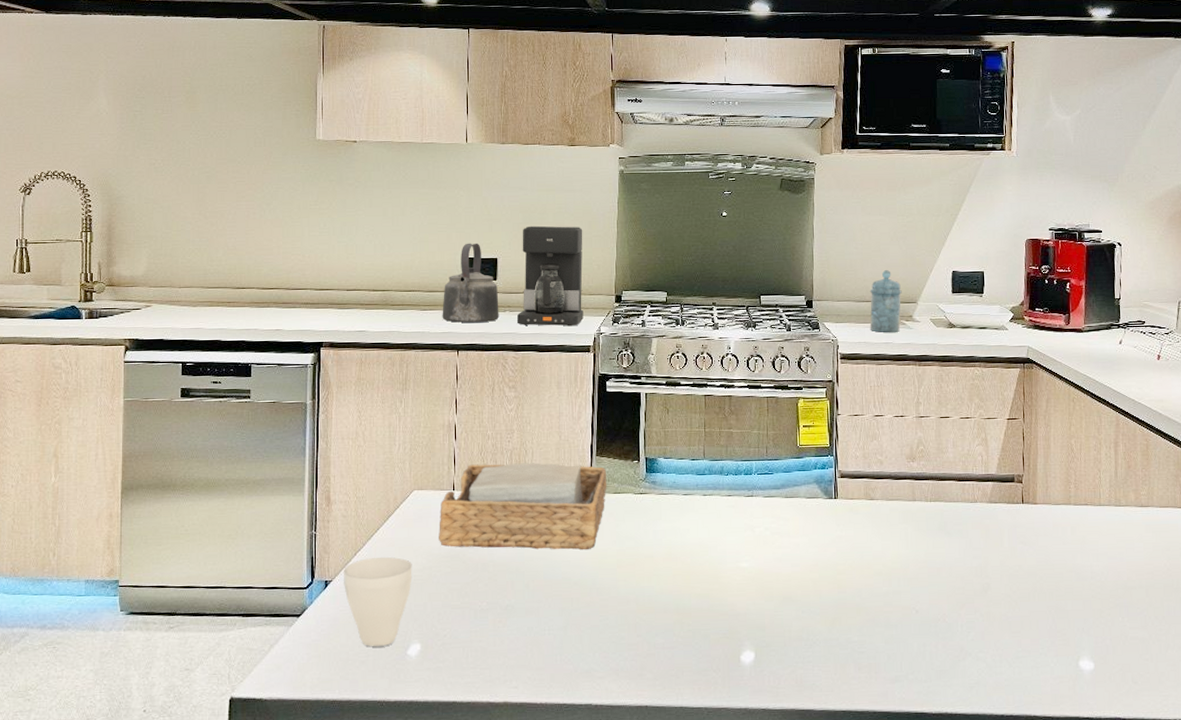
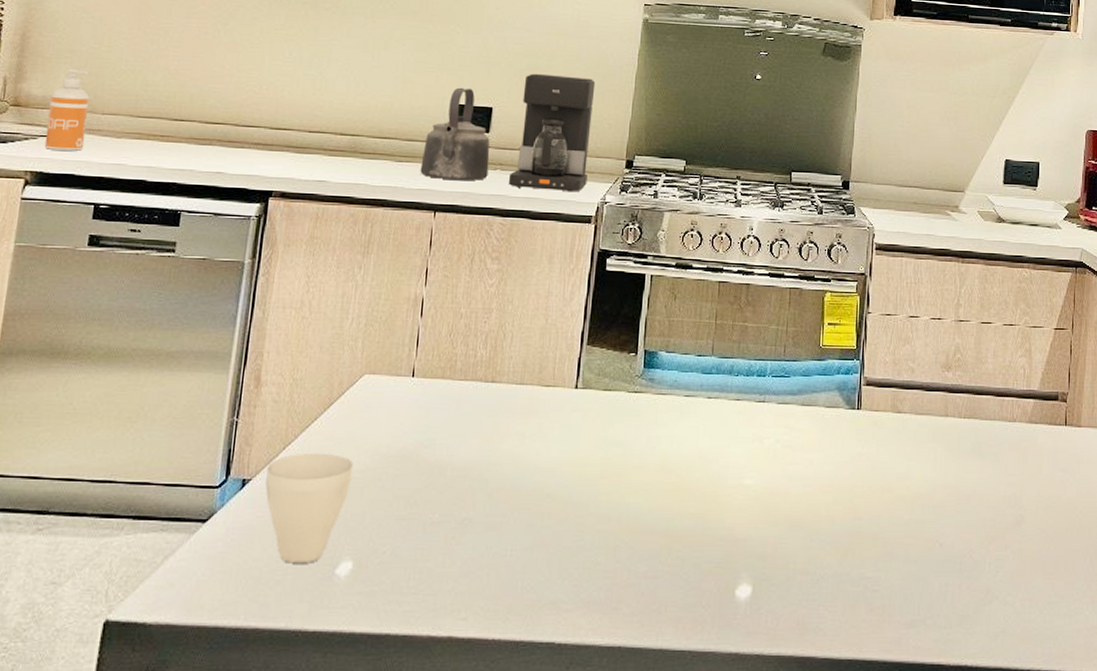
soap dispenser: none [137,252,168,320] -> present [44,69,90,151]
napkin holder: present [439,463,607,551] -> none [389,347,598,456]
canister: present [869,269,902,332] -> none [910,152,949,223]

